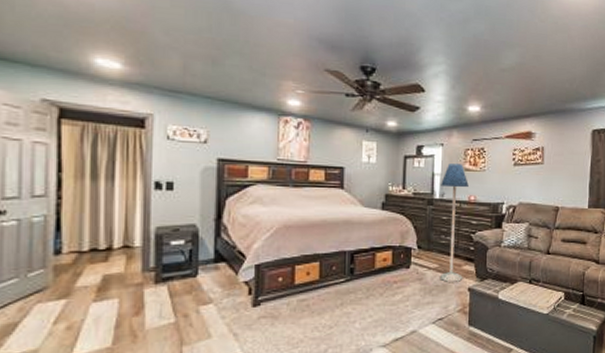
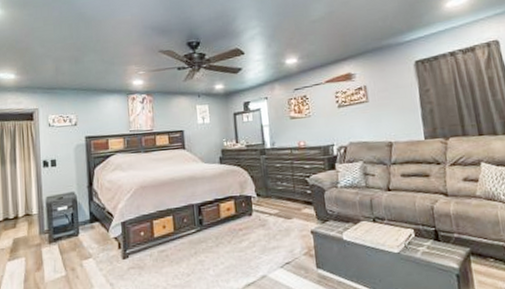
floor lamp: present [439,164,469,282] -> none [270,113,304,227]

